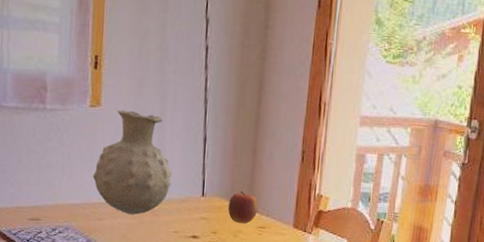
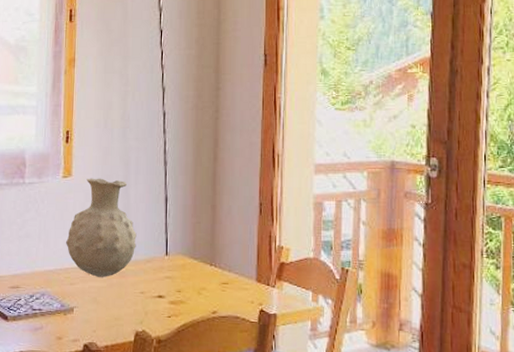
apple: present [228,191,259,224] -> none [191,248,220,281]

